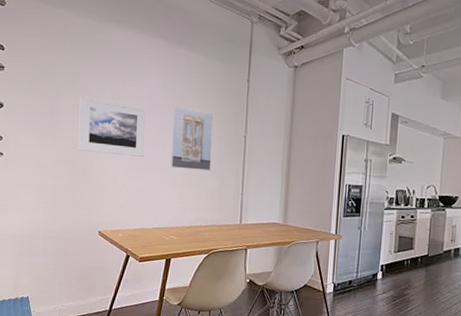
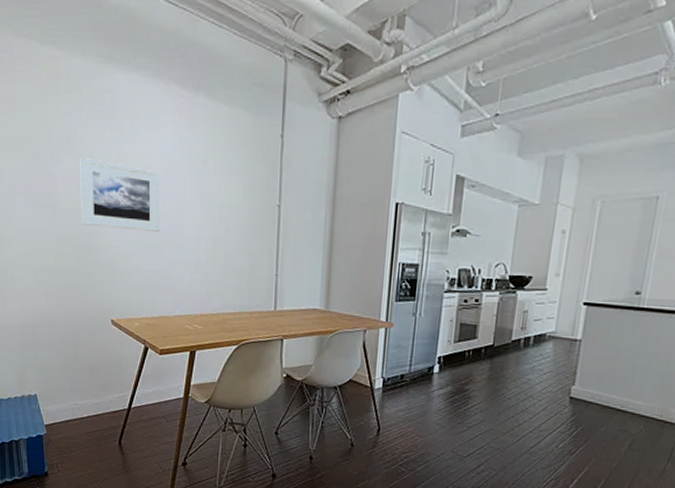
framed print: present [170,105,214,172] -> none [190,168,241,249]

